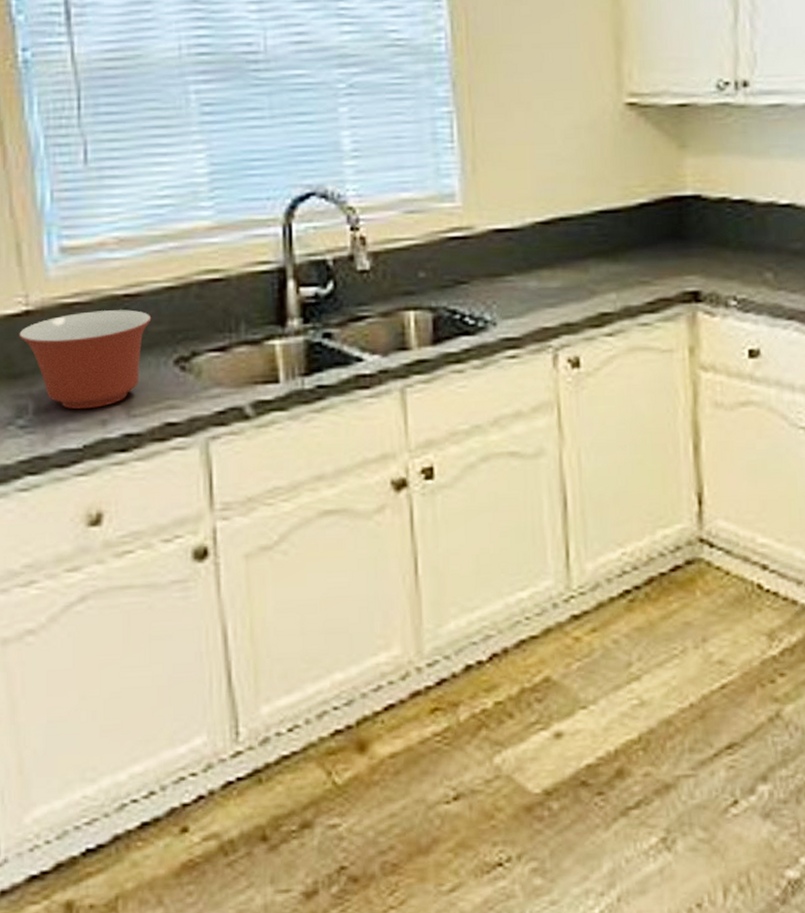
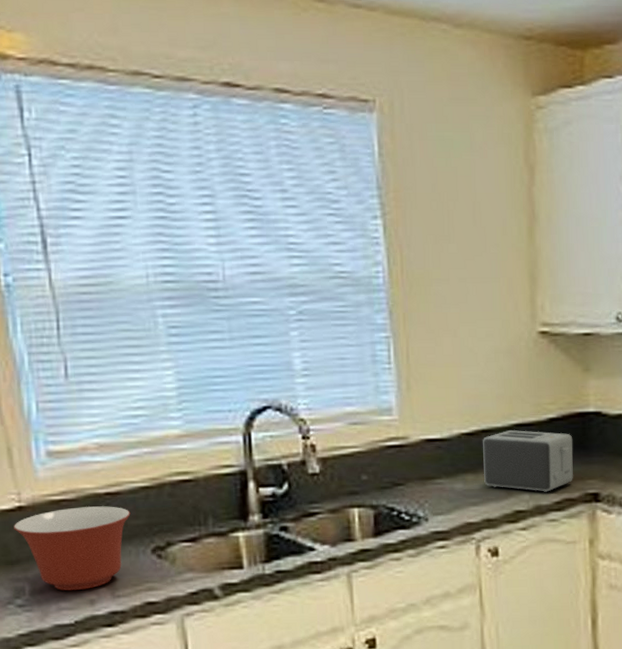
toaster: none [561,218,669,291] -> present [483,430,573,492]

